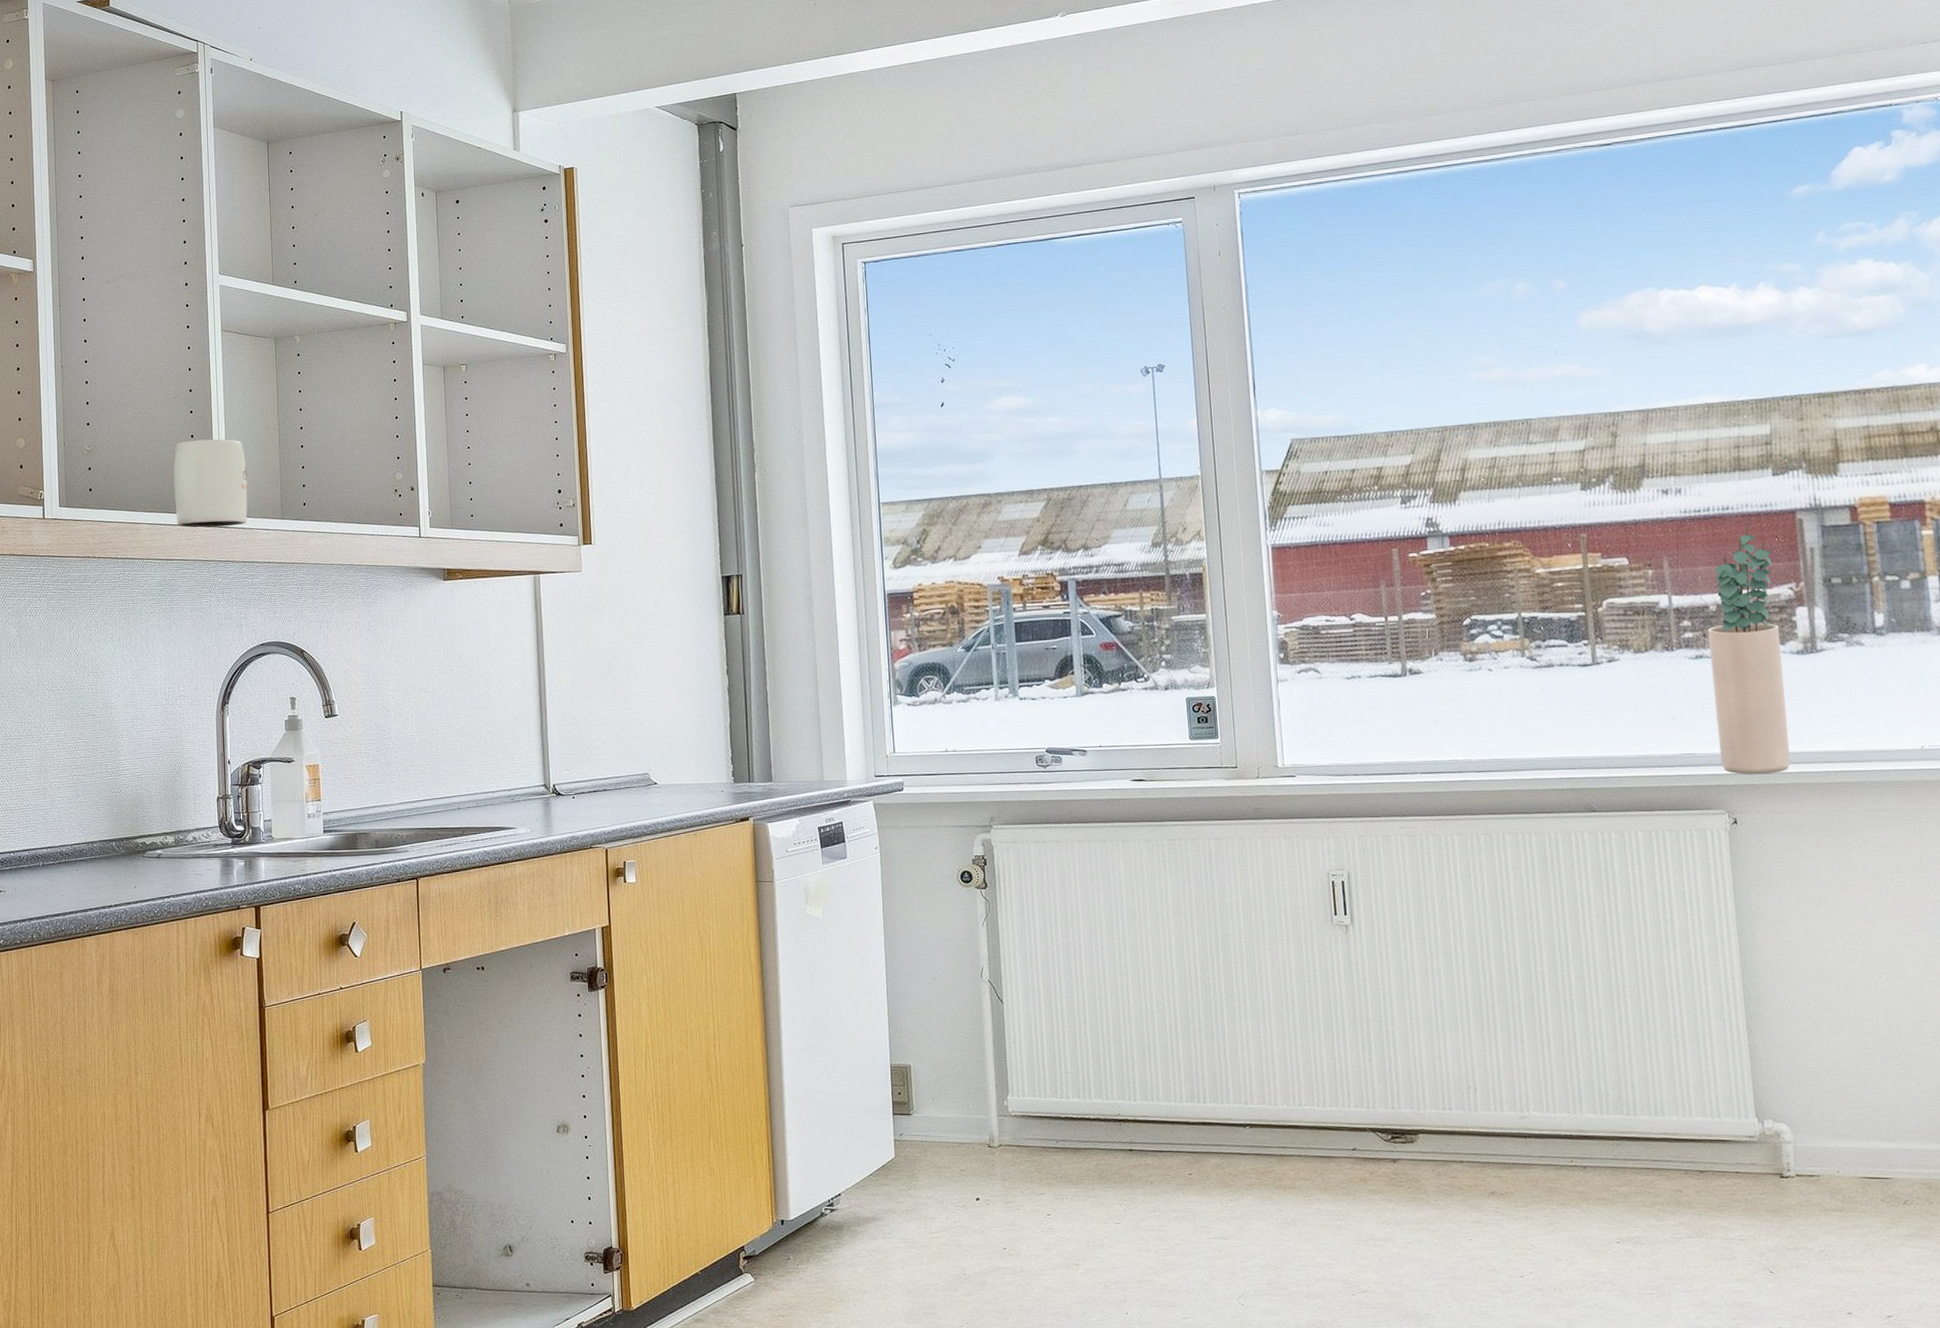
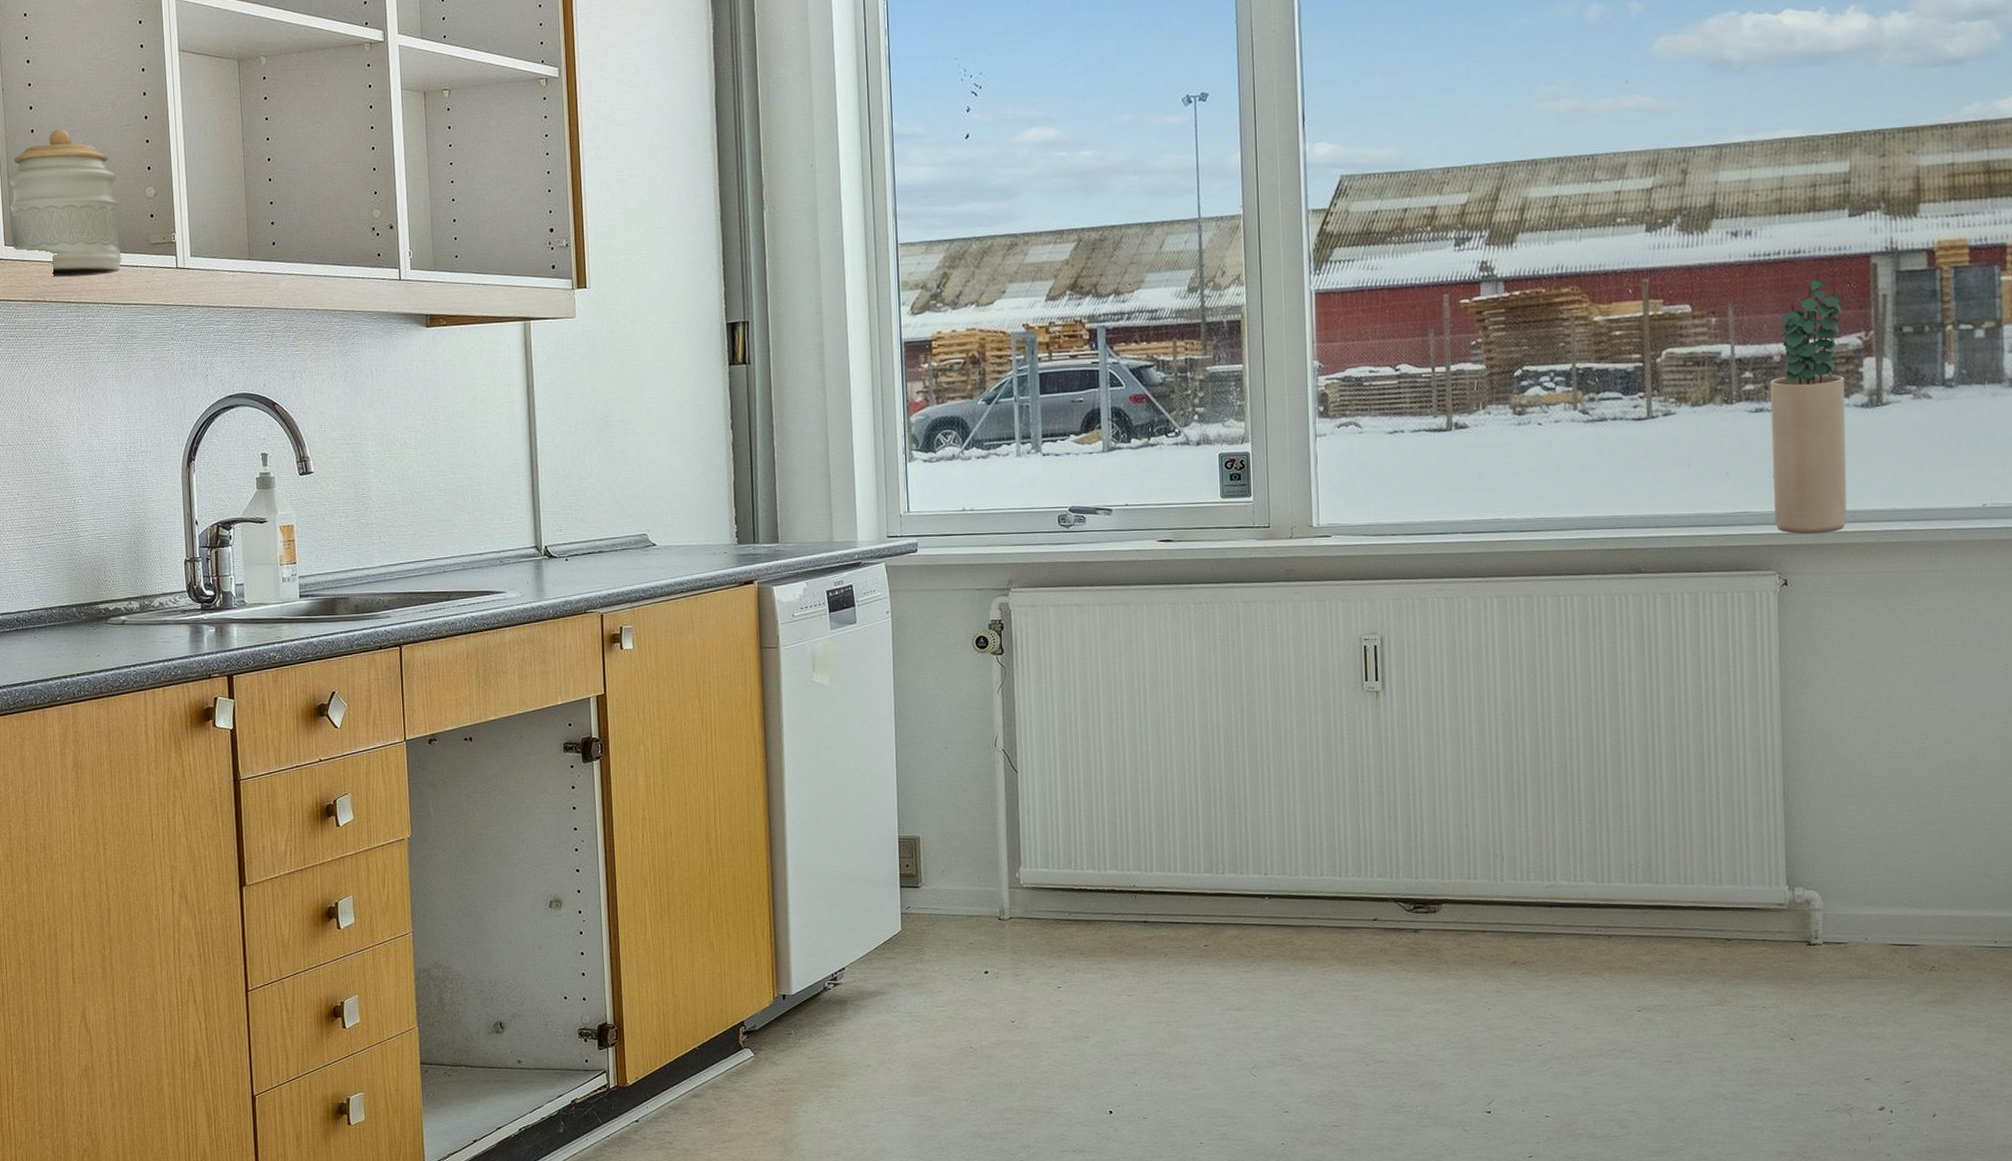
jar: none [64,401,165,536] -> present [7,129,121,278]
mug: present [173,439,249,528] -> none [128,171,212,269]

